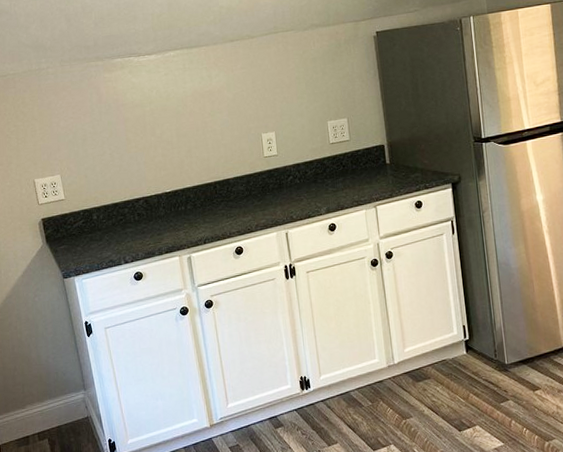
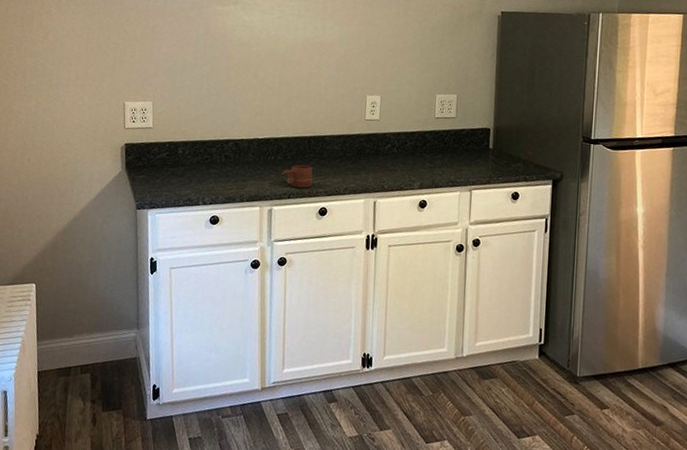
mug: none [194,209,224,233] -> present [282,164,313,188]

